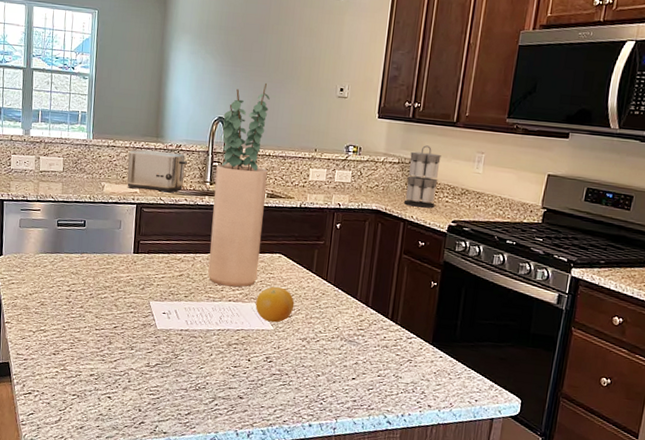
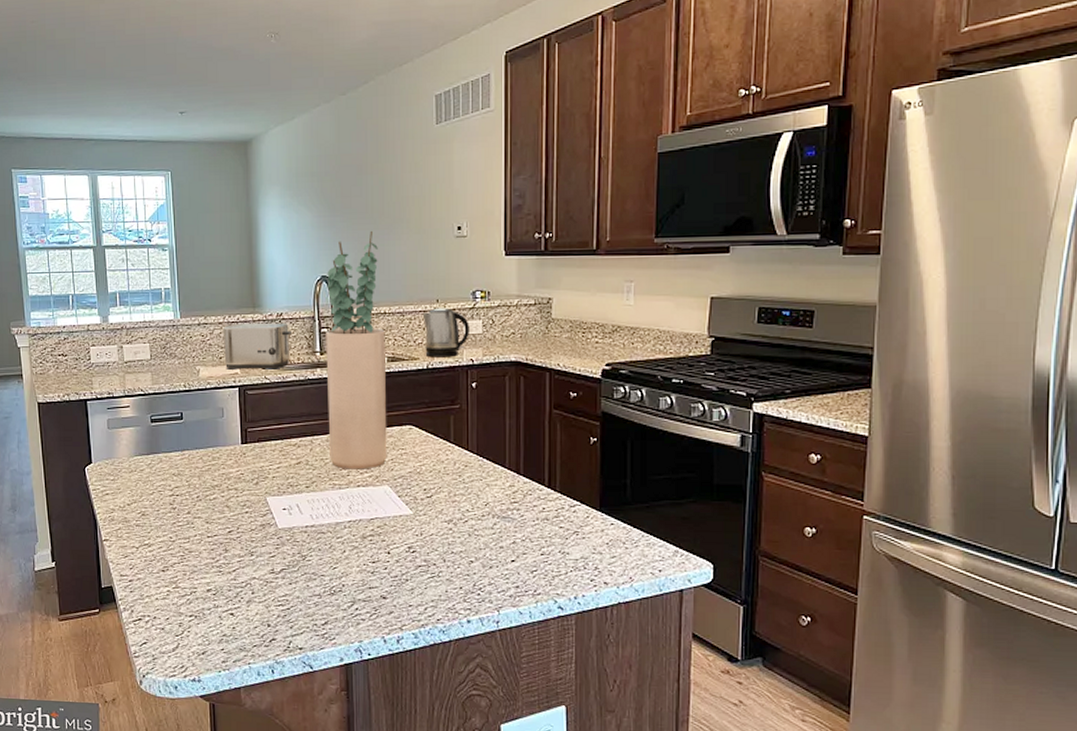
fruit: present [255,286,295,323] -> none [389,463,434,506]
kettle: none [299,156,341,201] -> present [423,308,469,359]
spice rack: present [403,145,441,208] -> none [546,280,584,353]

